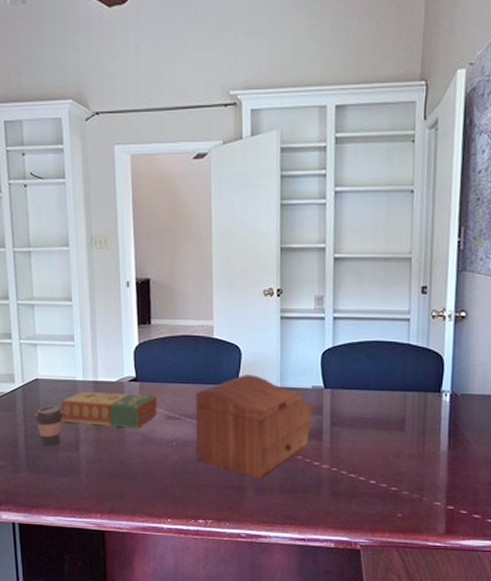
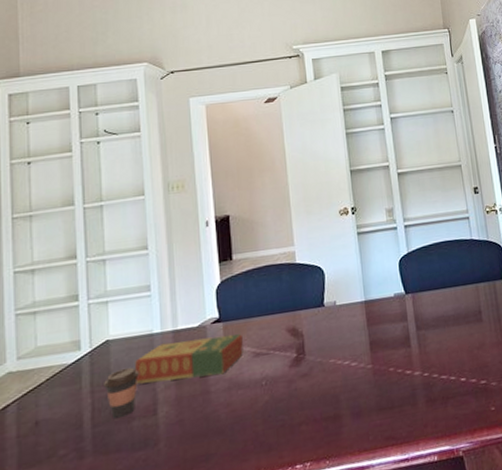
sewing box: present [195,375,313,480] -> none [282,293,398,403]

